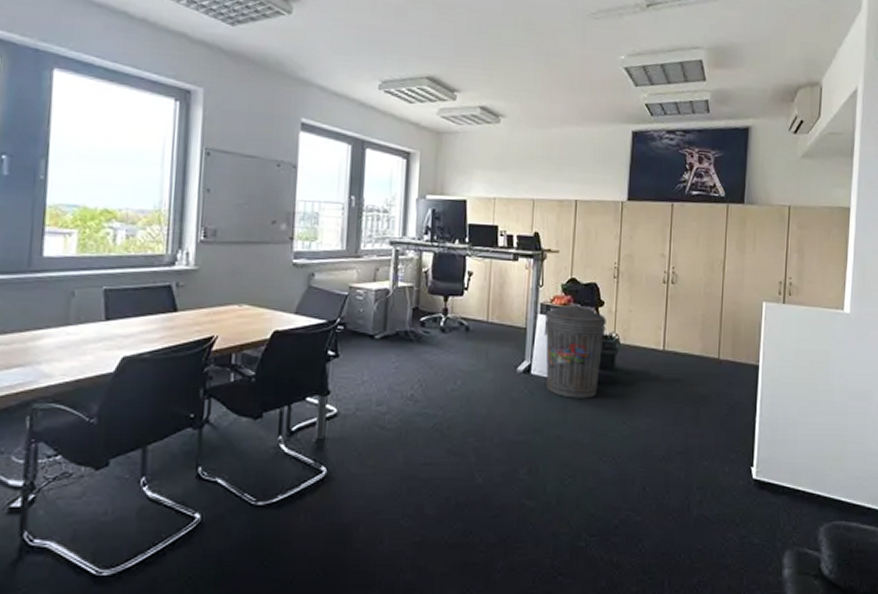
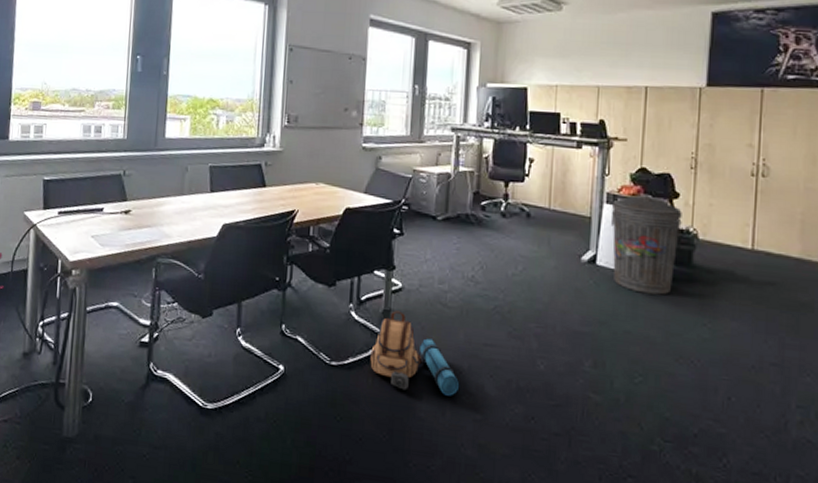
backpack: none [302,438,399,522] -> present [370,310,460,396]

